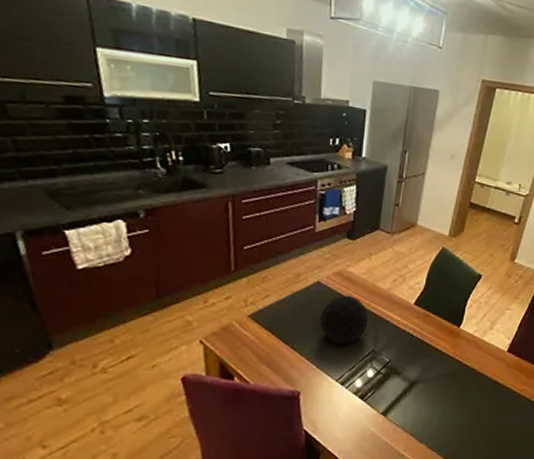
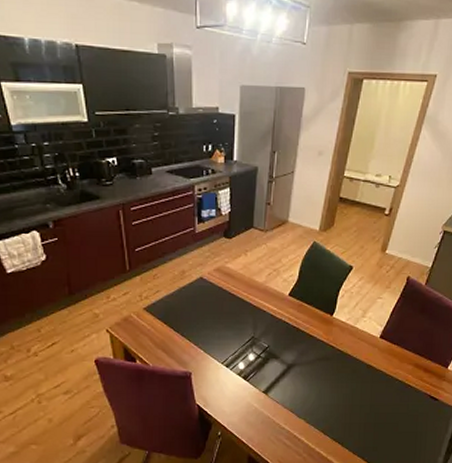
decorative orb: present [320,295,369,344] -> none [205,288,247,331]

